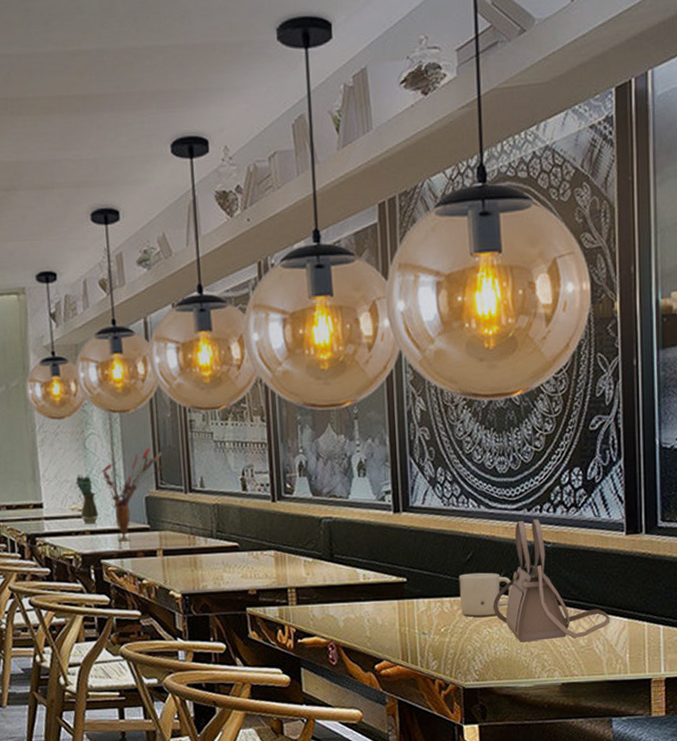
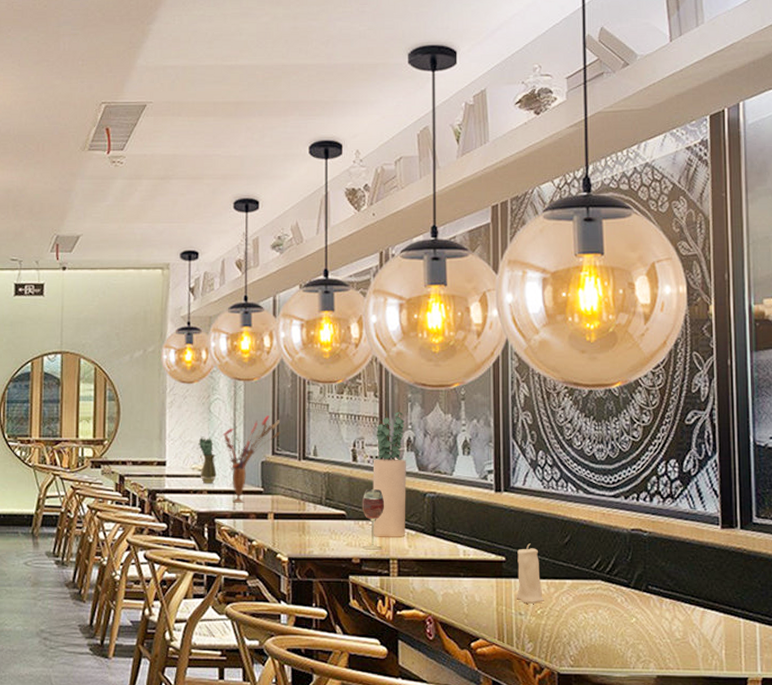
wineglass: none [254,518,279,581] -> present [361,489,385,550]
vase: none [263,429,302,568] -> present [373,406,406,539]
candle: none [418,563,448,623] -> present [516,543,544,604]
mug: present [459,572,513,618] -> none [556,556,609,602]
handbag: present [492,519,610,643] -> none [589,507,706,631]

